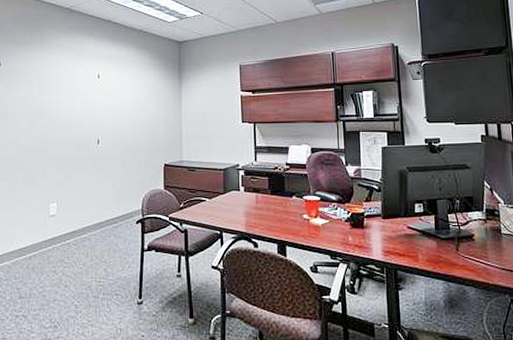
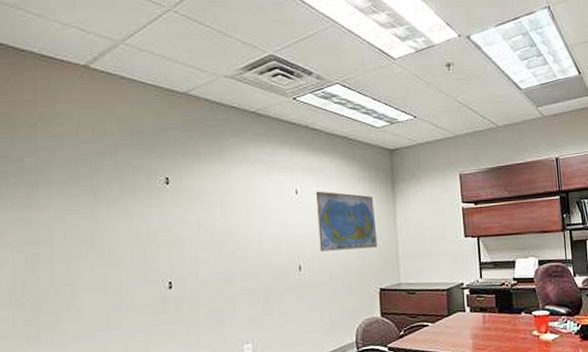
world map: none [114,76,164,128] -> present [315,191,378,251]

